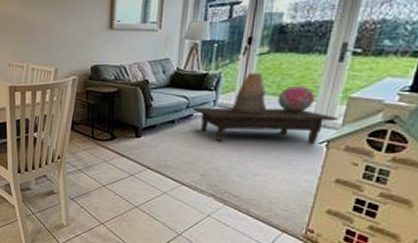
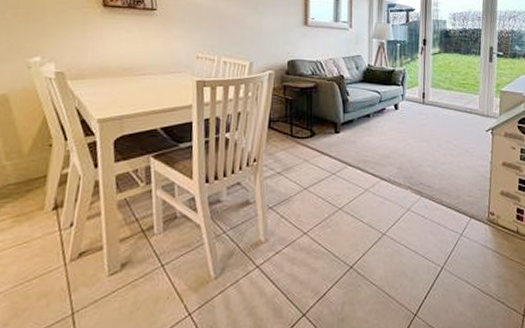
coffee table: present [192,107,338,145] -> none [384,101,496,134]
decorative urn: present [233,73,266,114] -> none [418,70,443,107]
decorative globe: present [277,85,315,113] -> none [451,81,477,105]

